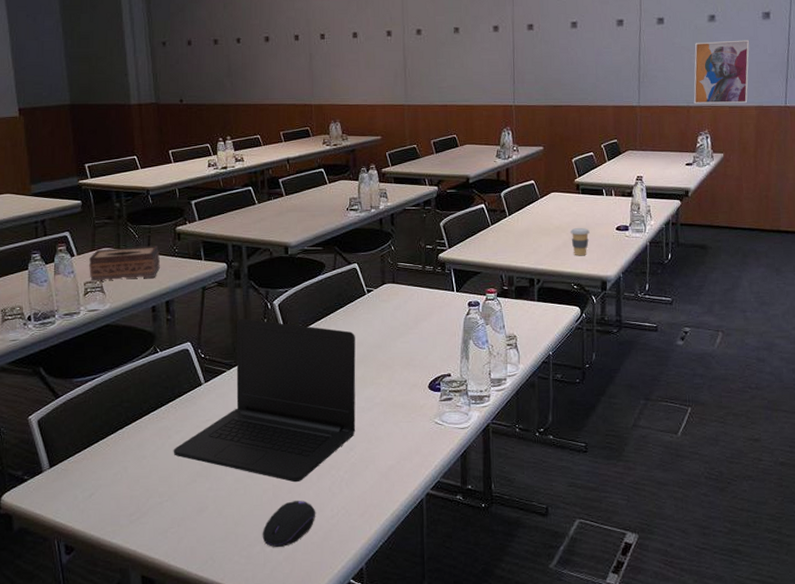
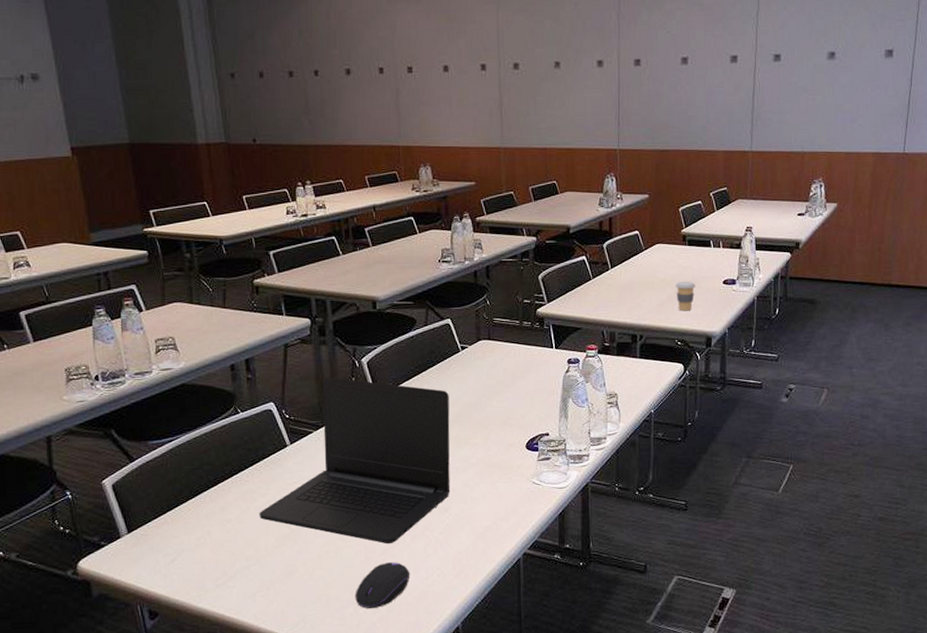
tissue box: present [89,245,160,283] -> none [159,300,237,340]
wall art: present [693,40,750,104] -> none [808,80,870,150]

